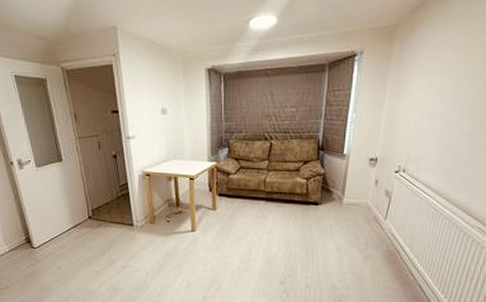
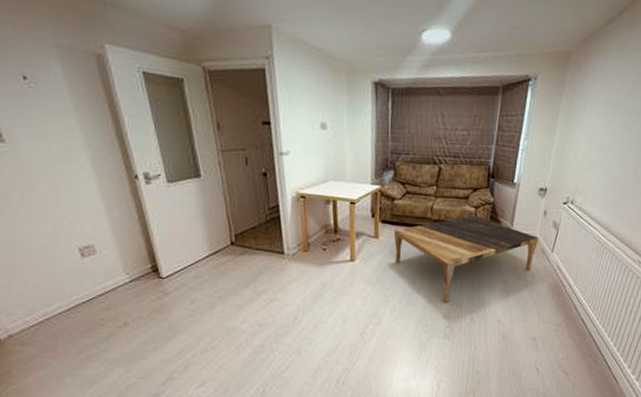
coffee table: none [230,186,371,269] -> present [393,215,538,303]

